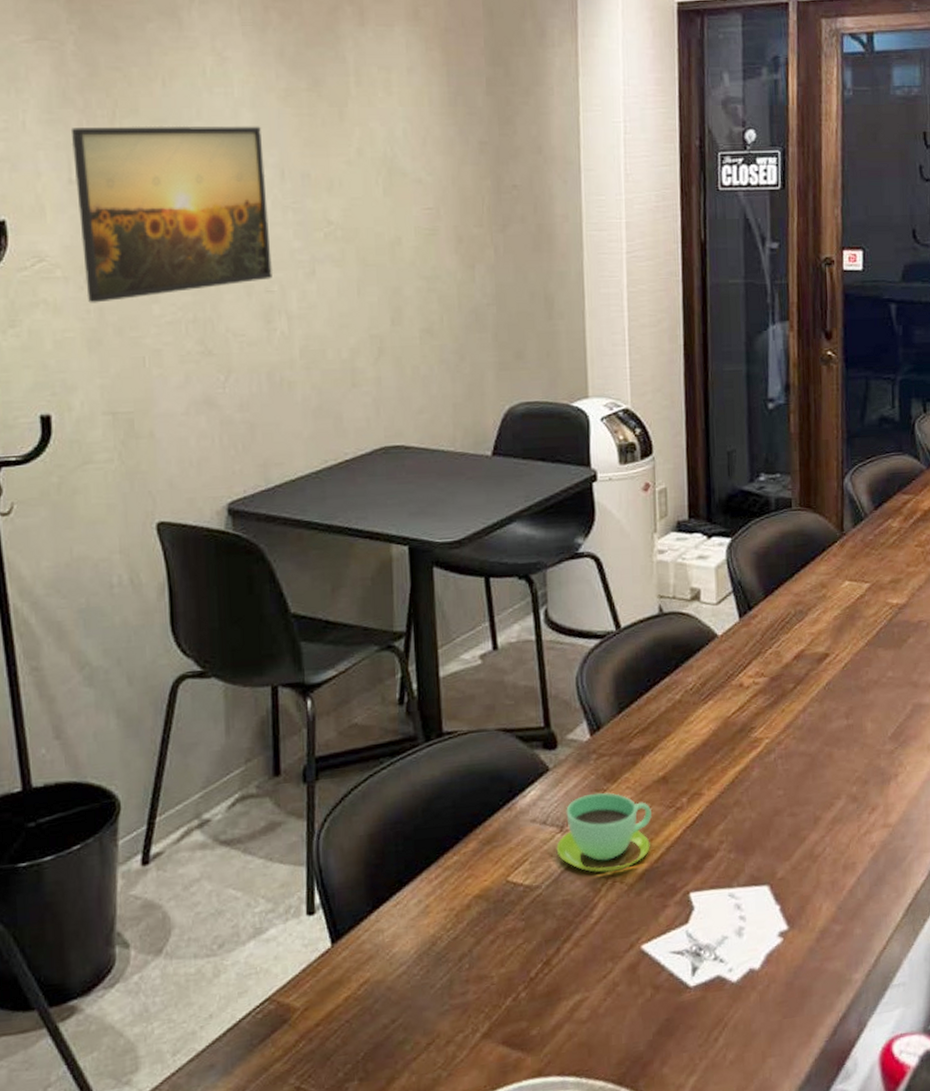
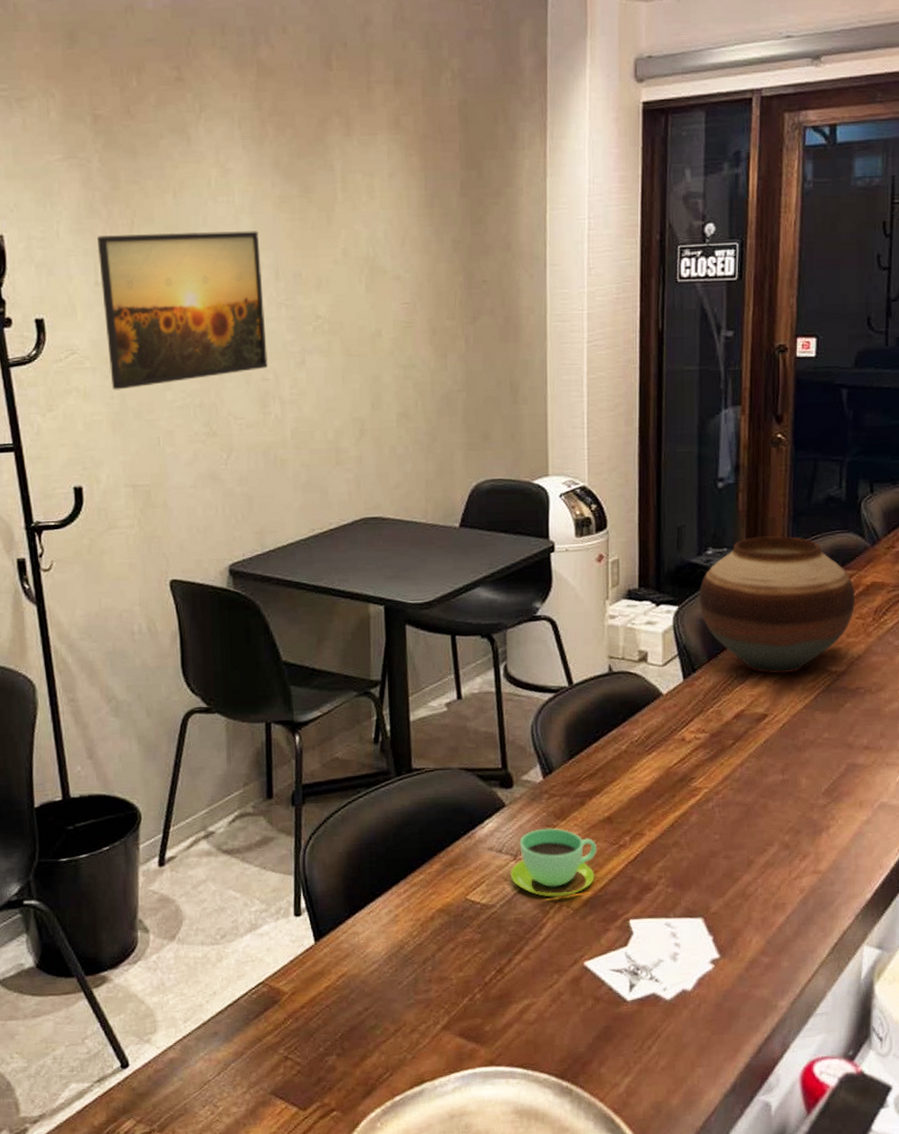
vase: none [752,459,913,609] -> present [699,536,855,674]

